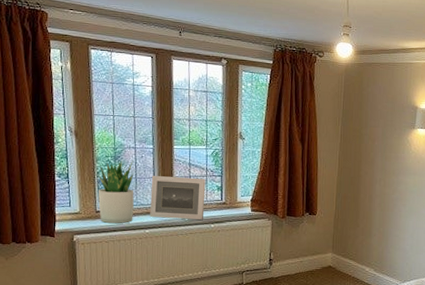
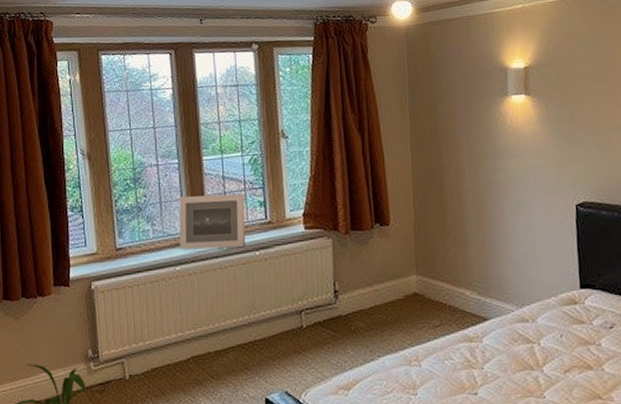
planter: present [98,160,134,224] -> none [116,180,160,263]

